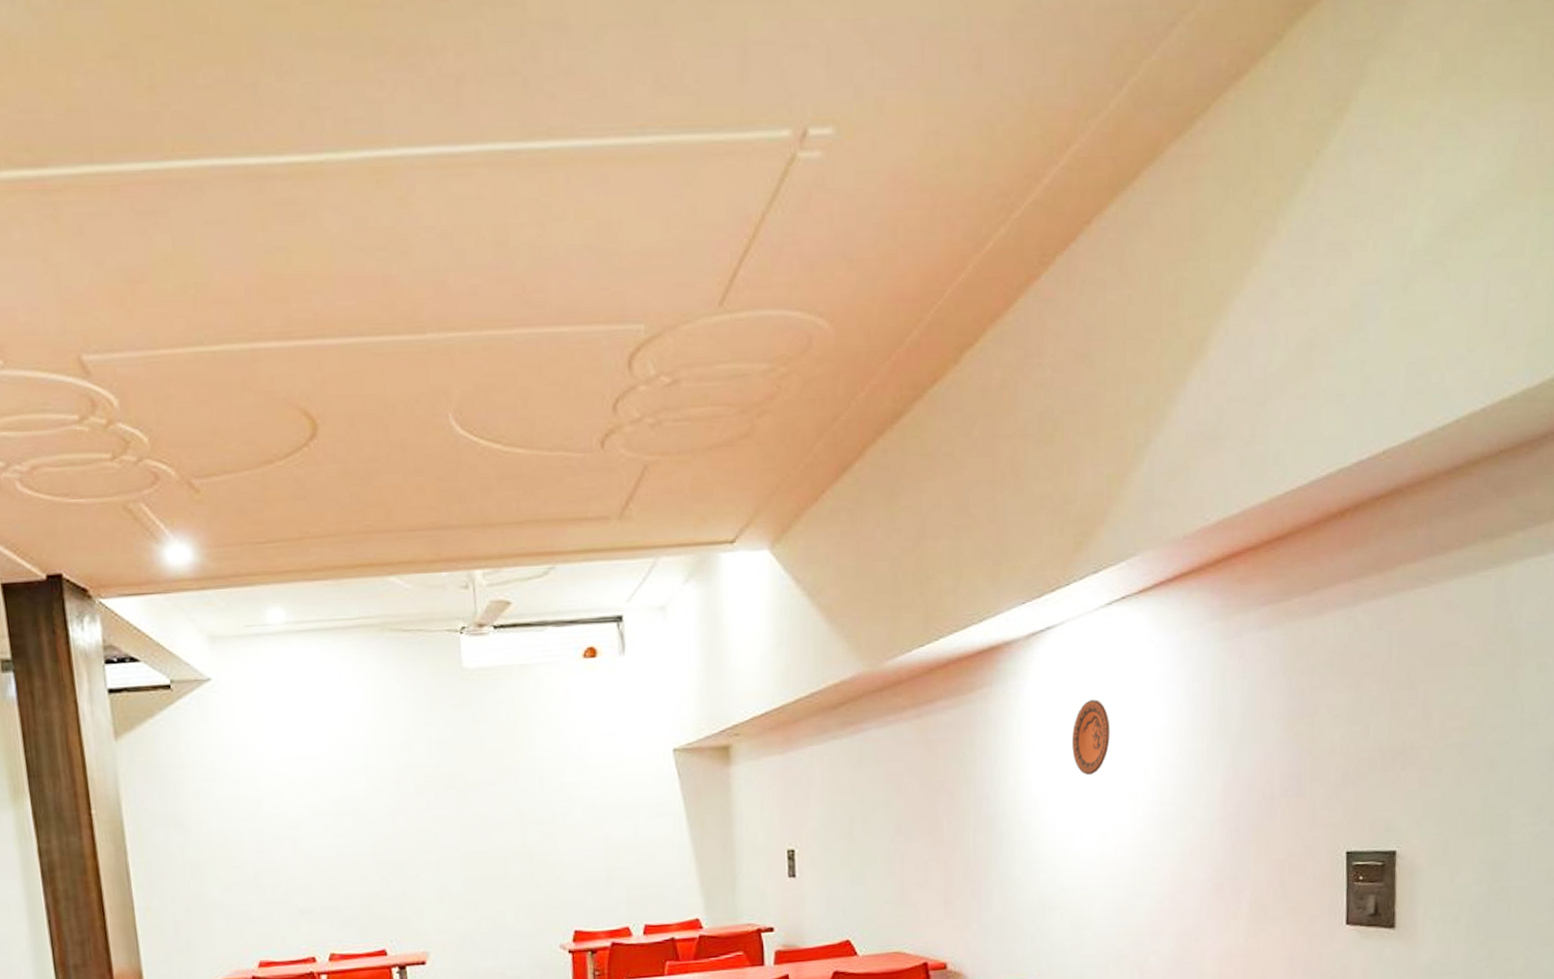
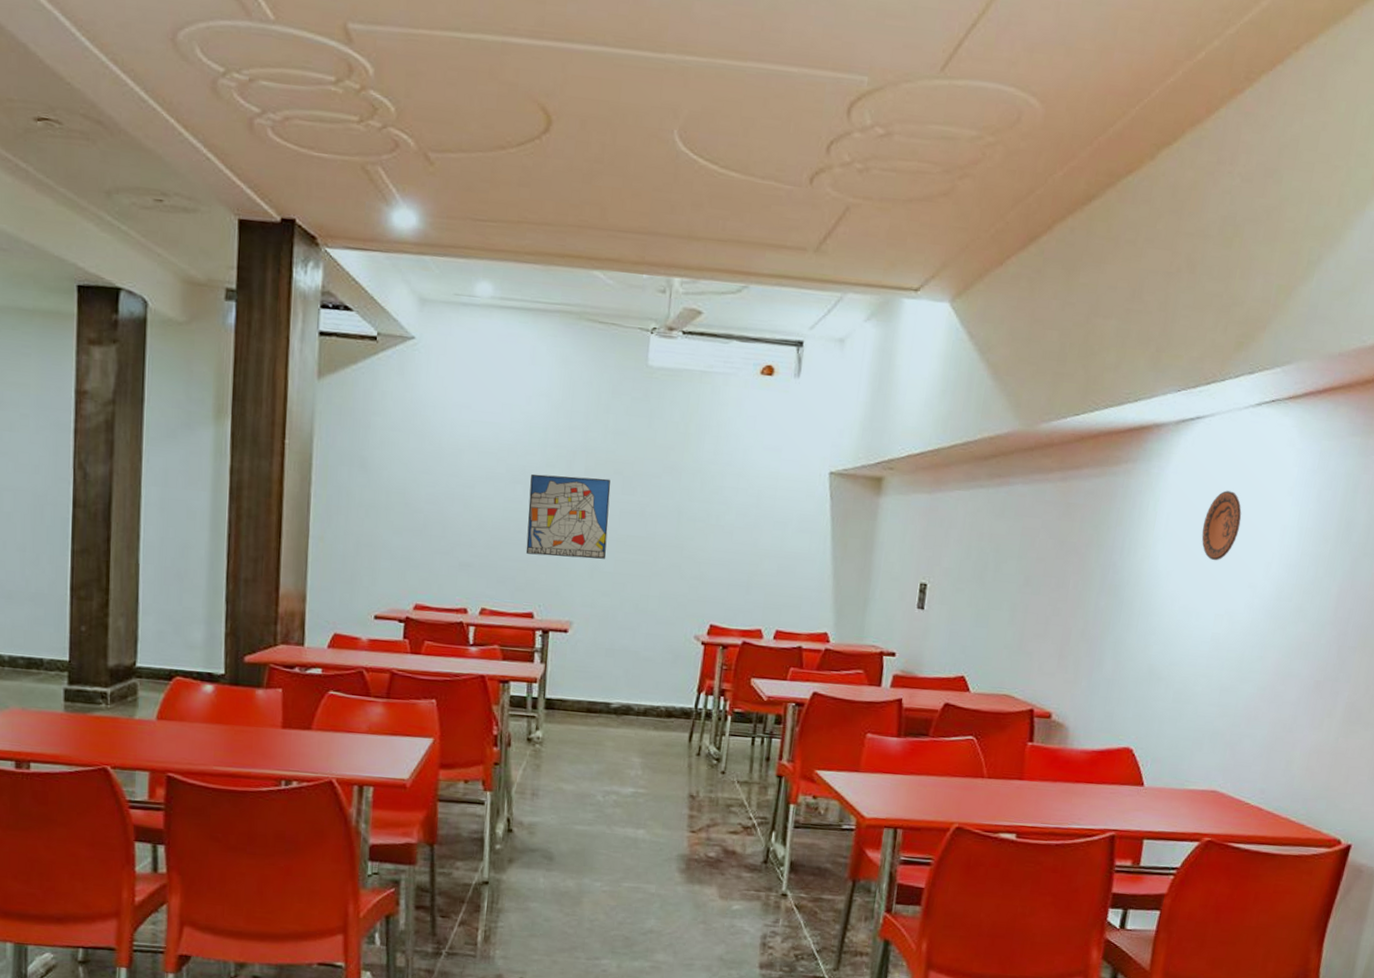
wall art: none [358,795,453,888] -> present [525,474,611,559]

